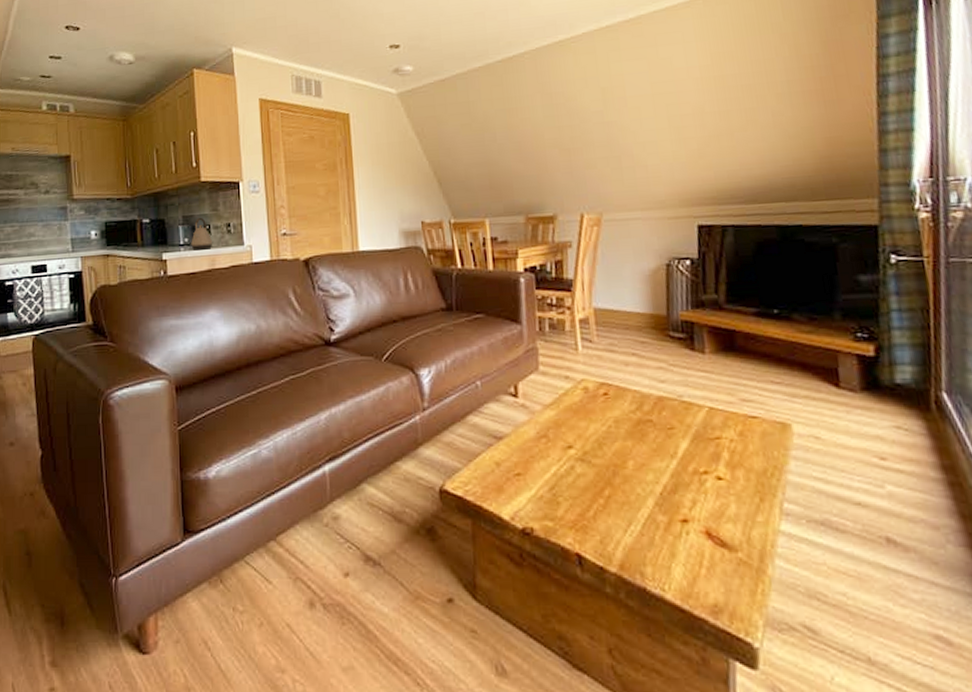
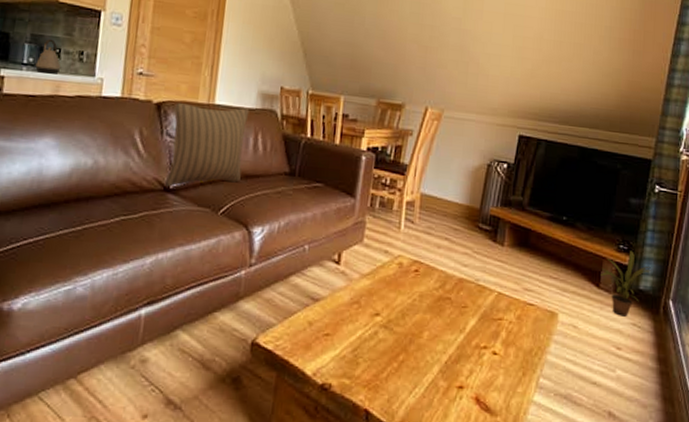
pillow: none [322,250,398,341] -> present [166,103,250,187]
potted plant: none [838,337,908,419] -> present [600,250,652,317]

